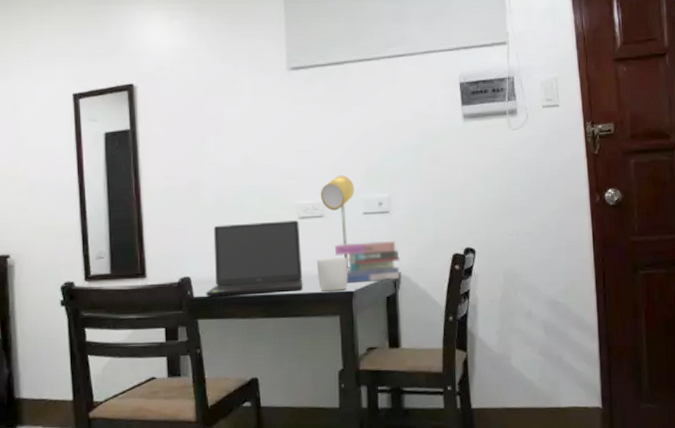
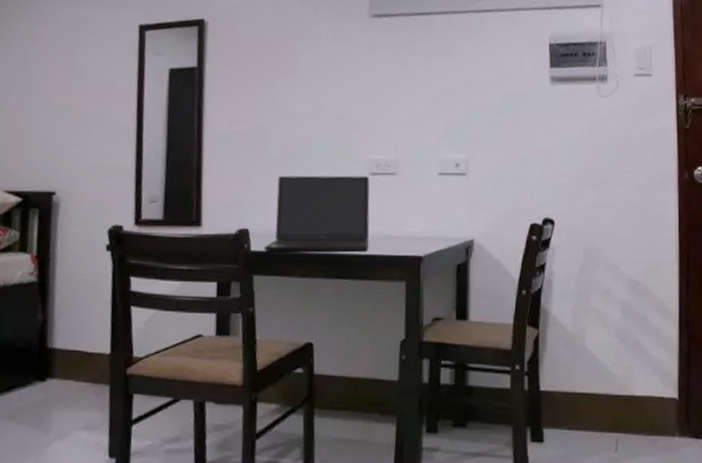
mug: present [316,257,348,291] -> none [385,218,418,255]
desk lamp: present [320,175,355,269] -> none [394,131,431,232]
books: present [335,240,401,282] -> none [406,204,475,247]

